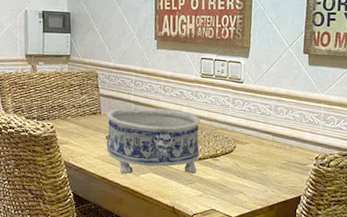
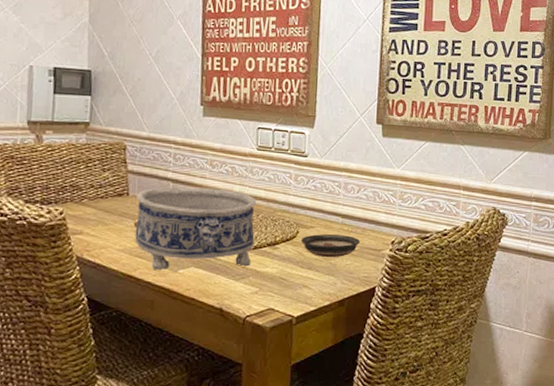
saucer: none [238,149,288,170] -> present [301,234,360,258]

